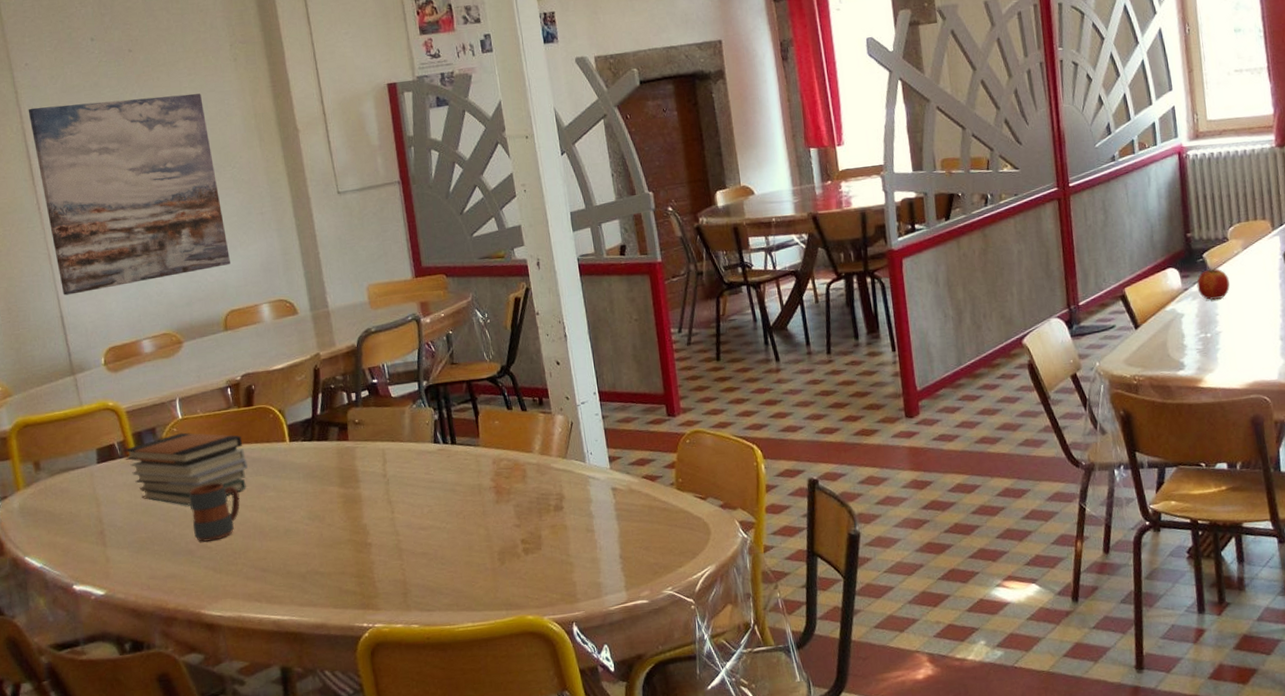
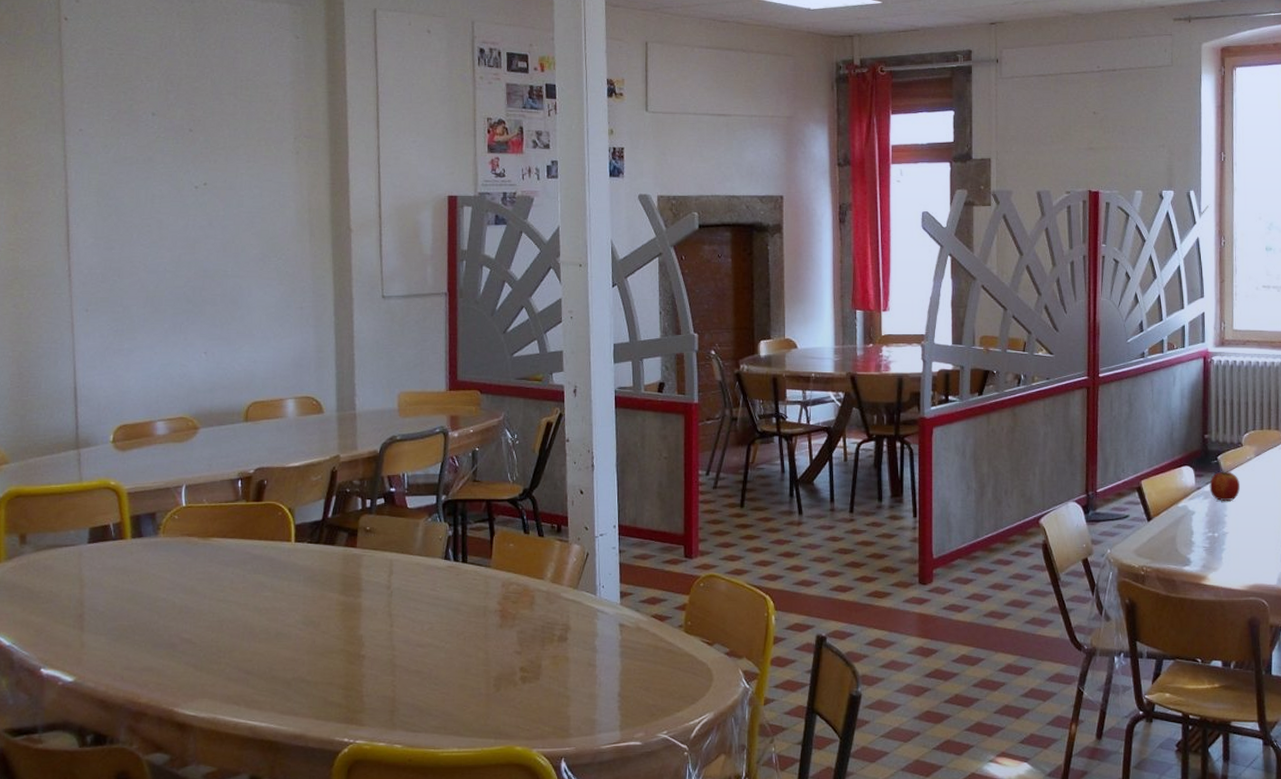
wall art: present [28,93,230,296] -> none [74,174,262,367]
book stack: present [123,432,248,506] -> none [118,521,247,597]
mug: present [188,482,240,543] -> none [180,576,234,638]

